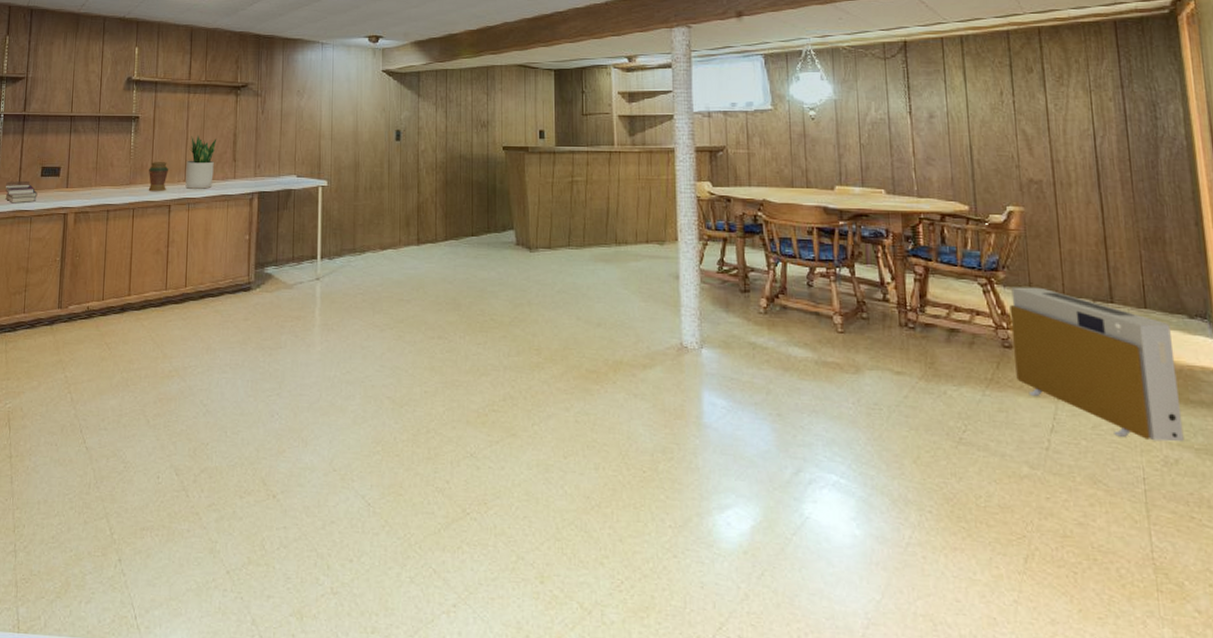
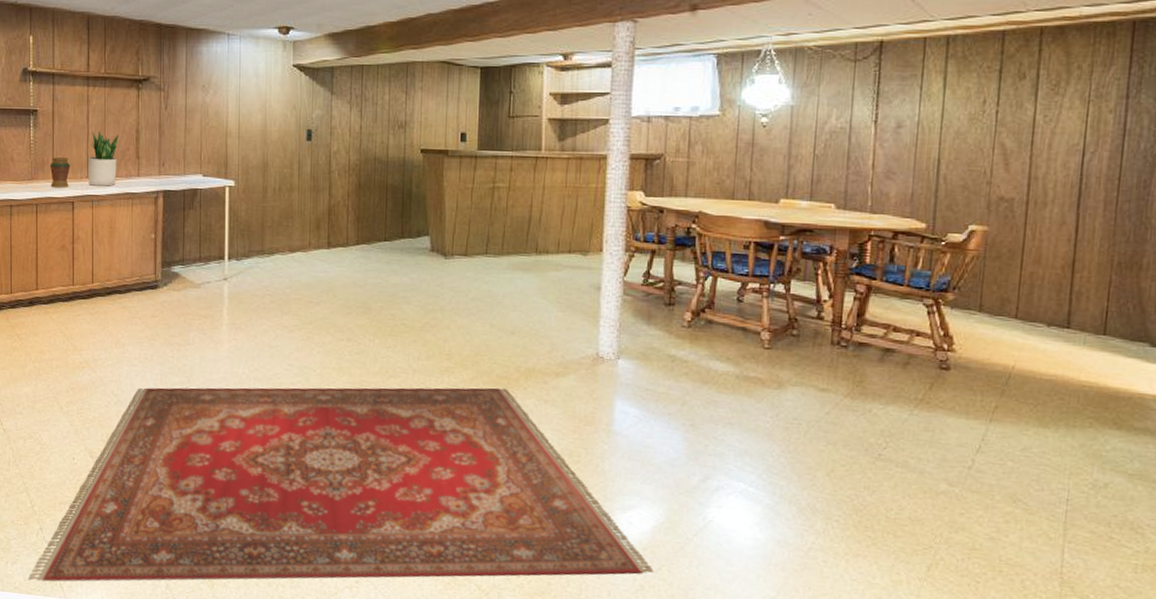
area rug: none [101,382,757,623] -> present [27,387,654,582]
space heater: present [1009,286,1184,442] -> none [949,308,1128,467]

